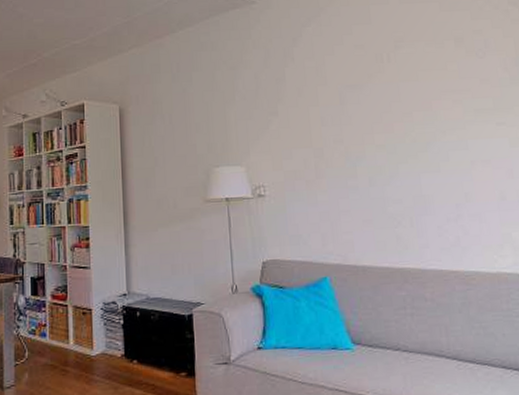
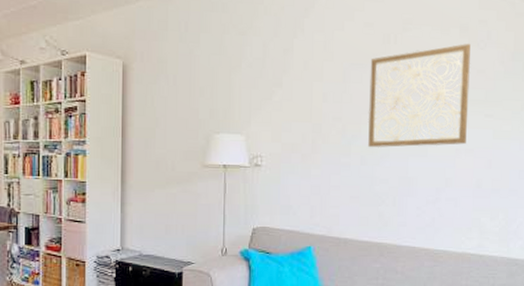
wall art: none [365,53,481,168] -> present [368,43,471,148]

